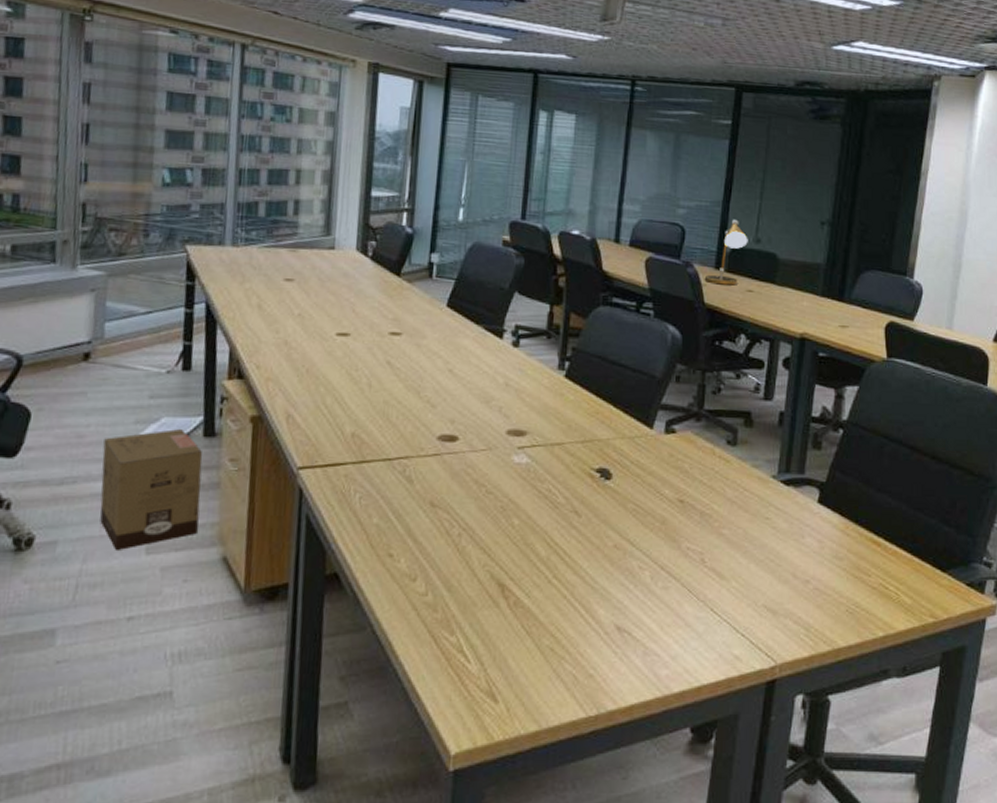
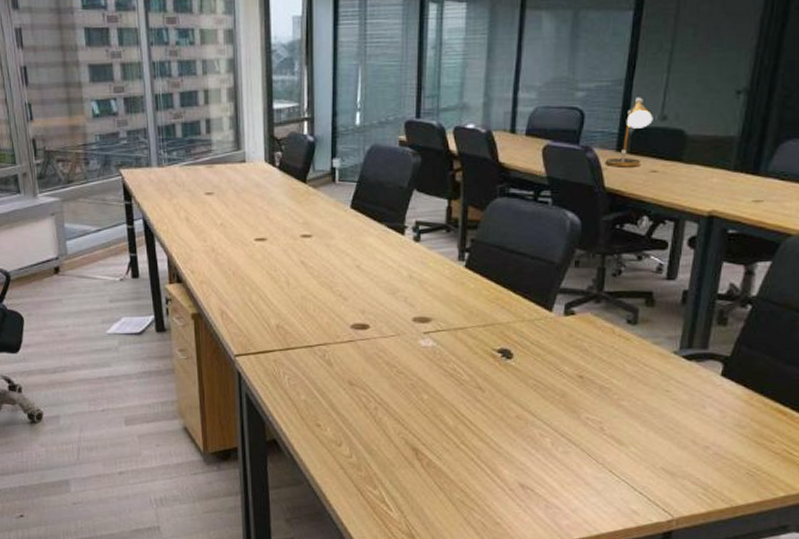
cardboard box: present [100,429,203,550] -> none [81,327,162,422]

